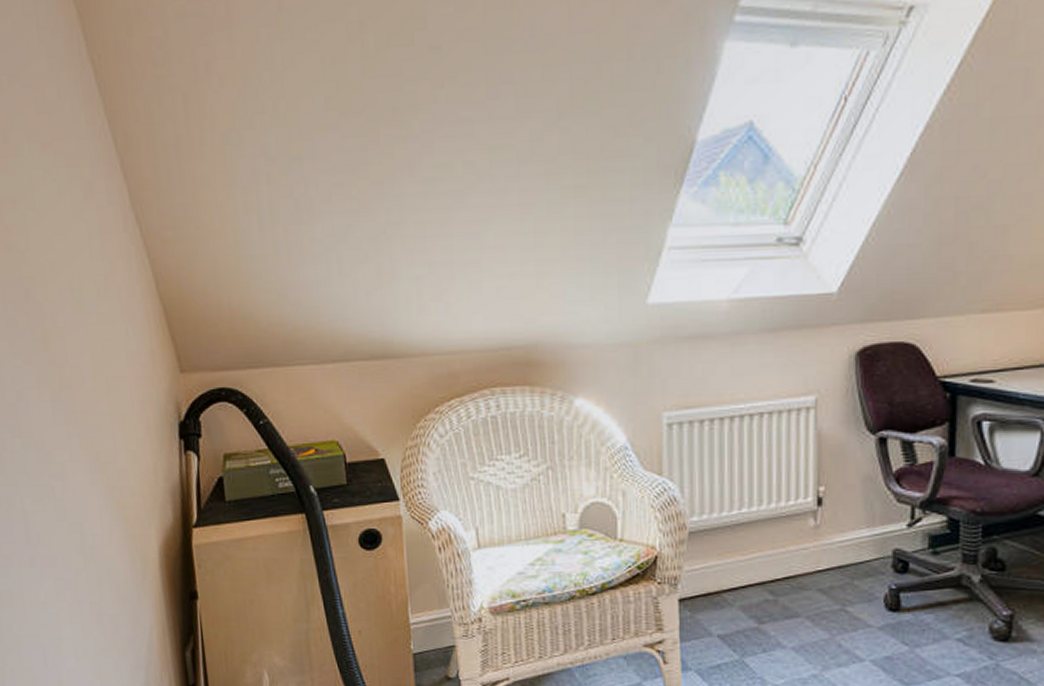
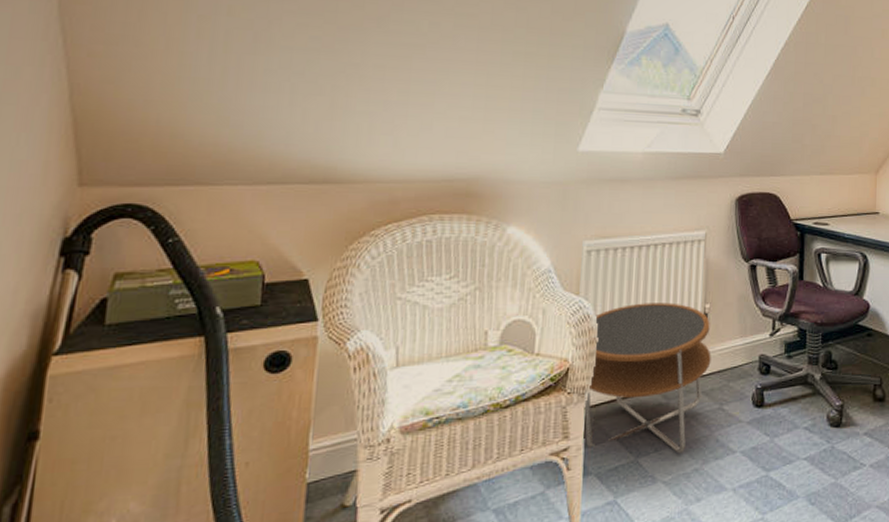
side table: none [677,484,829,656] -> present [584,303,711,454]

